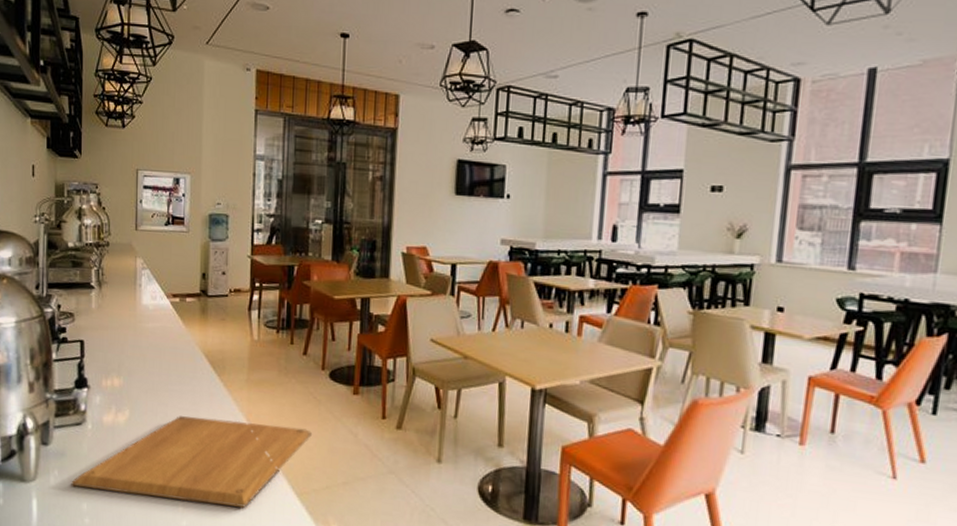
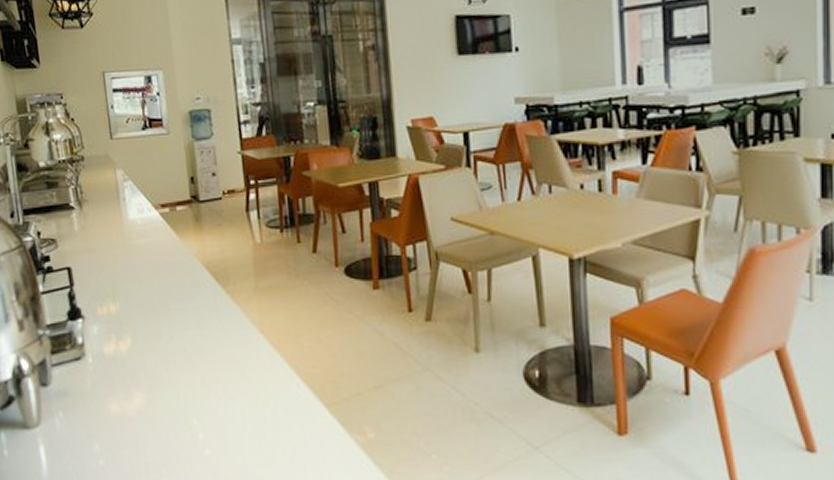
chopping board: present [71,416,313,508] -> none [78,333,335,428]

